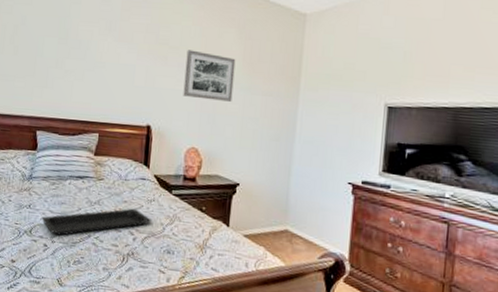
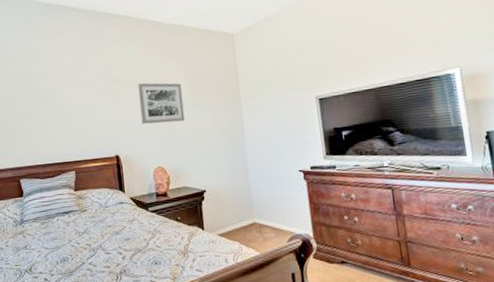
serving tray: present [41,208,151,236] -> none [38,231,135,268]

